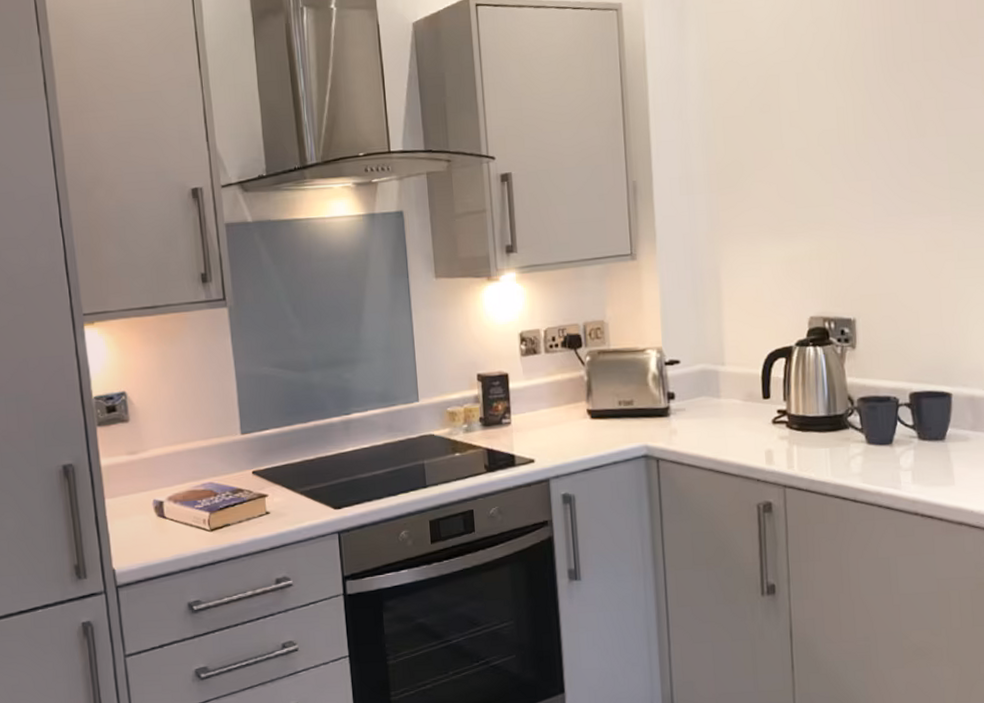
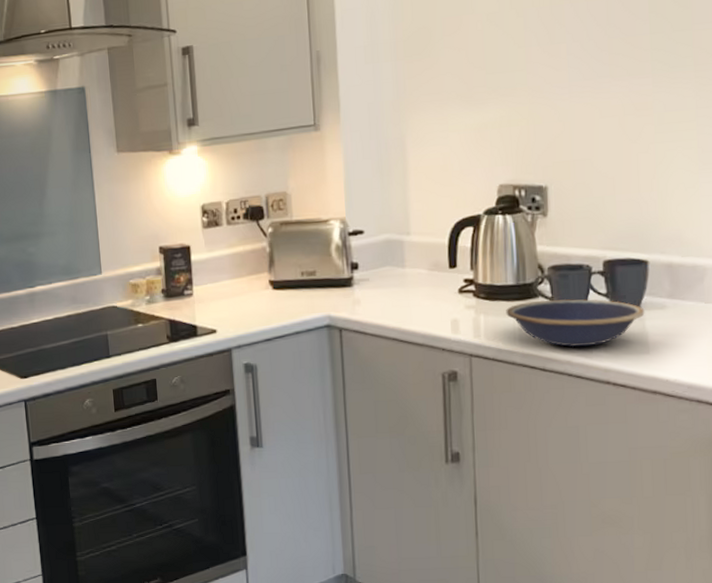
bowl: none [818,430,950,479] -> present [506,299,645,348]

